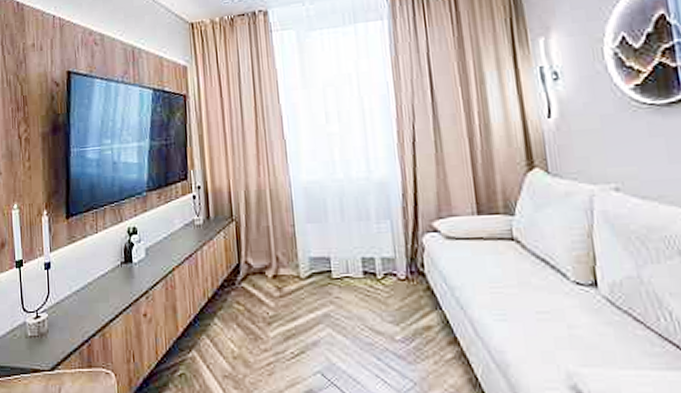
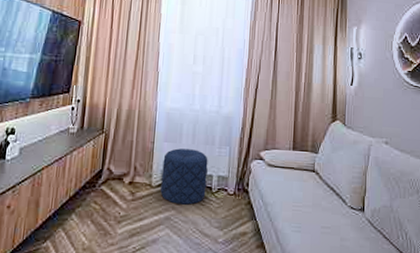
pouf: none [309,228,370,297] -> present [160,148,208,205]

